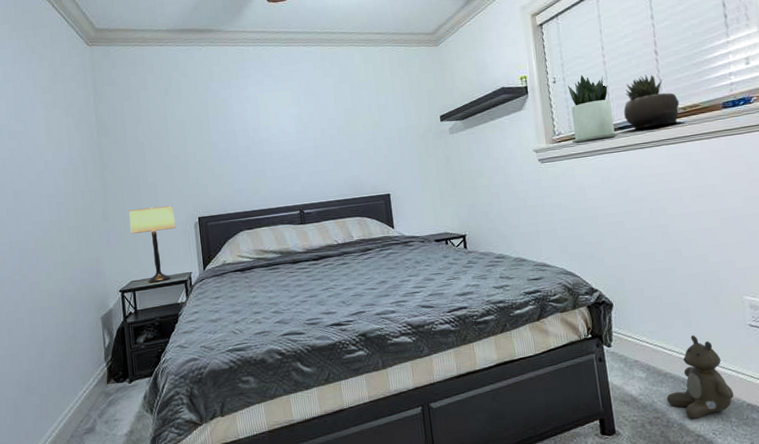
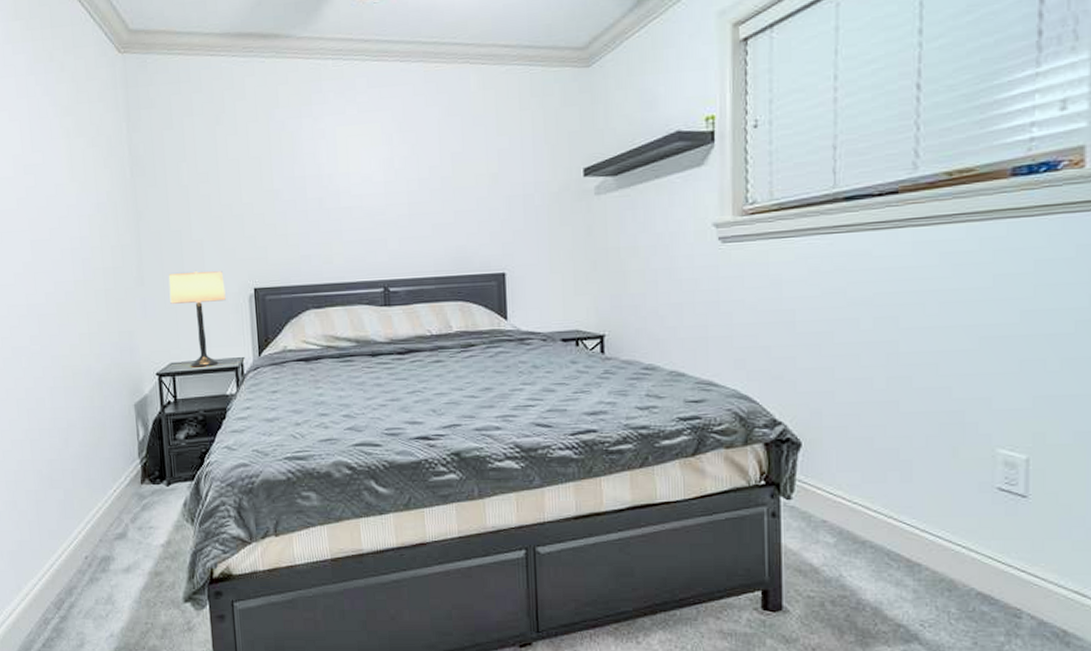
planter: present [568,75,620,144] -> none [770,117,844,219]
succulent plant: present [613,74,687,135] -> none [834,120,950,207]
teddy bear: present [666,335,734,419] -> none [860,495,960,603]

